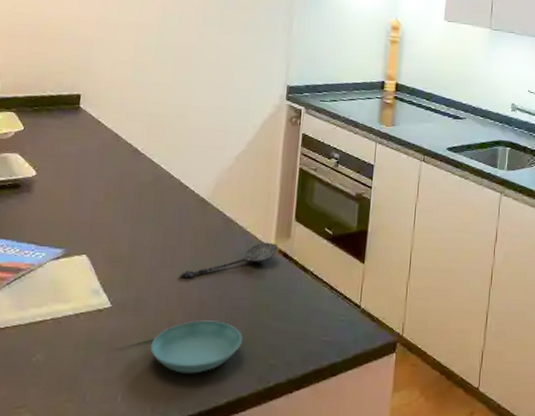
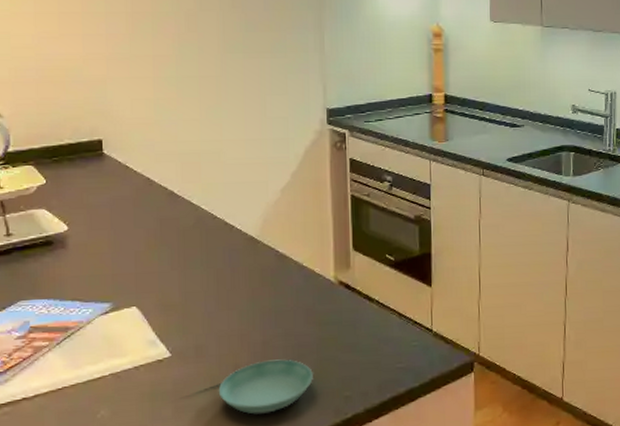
spoon: present [180,243,278,278] -> none [238,275,339,319]

